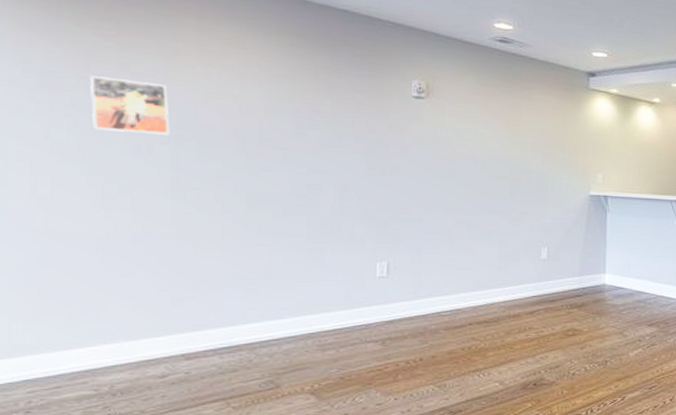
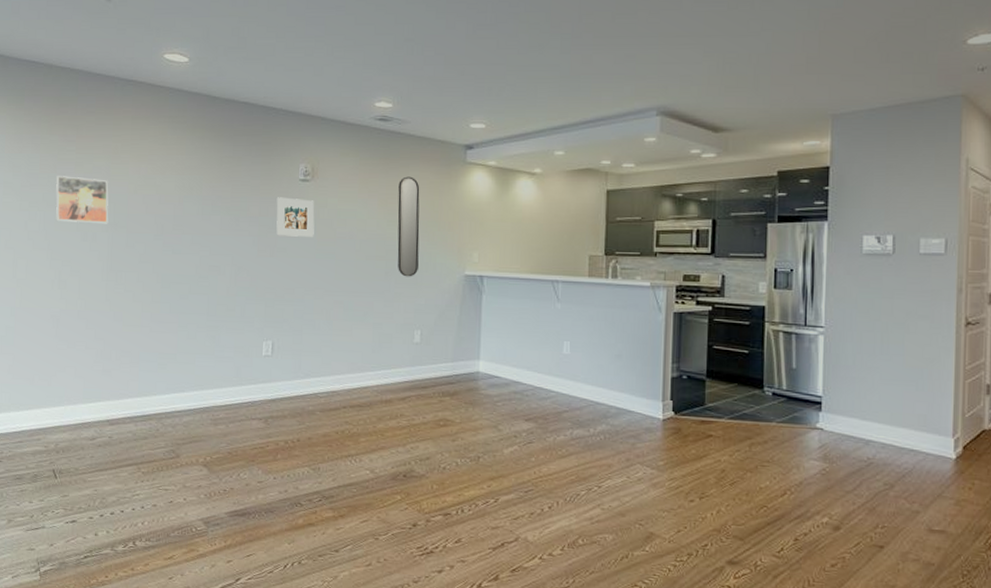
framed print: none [386,113,431,156] -> present [276,197,315,237]
home mirror: none [521,99,544,197] -> present [397,176,420,277]

